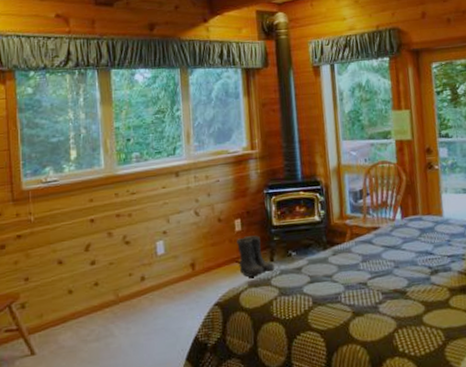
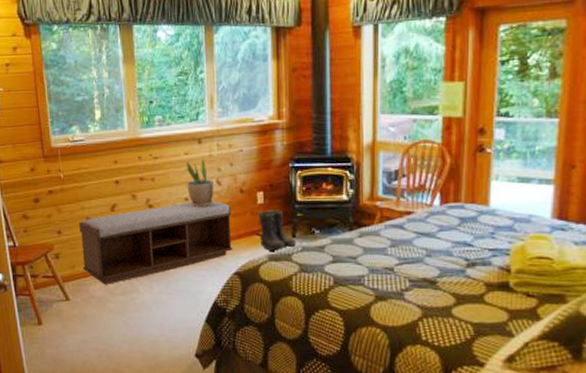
bench: none [50,232,213,332] -> present [79,201,233,285]
potted plant: none [164,191,192,239] -> present [186,158,214,207]

